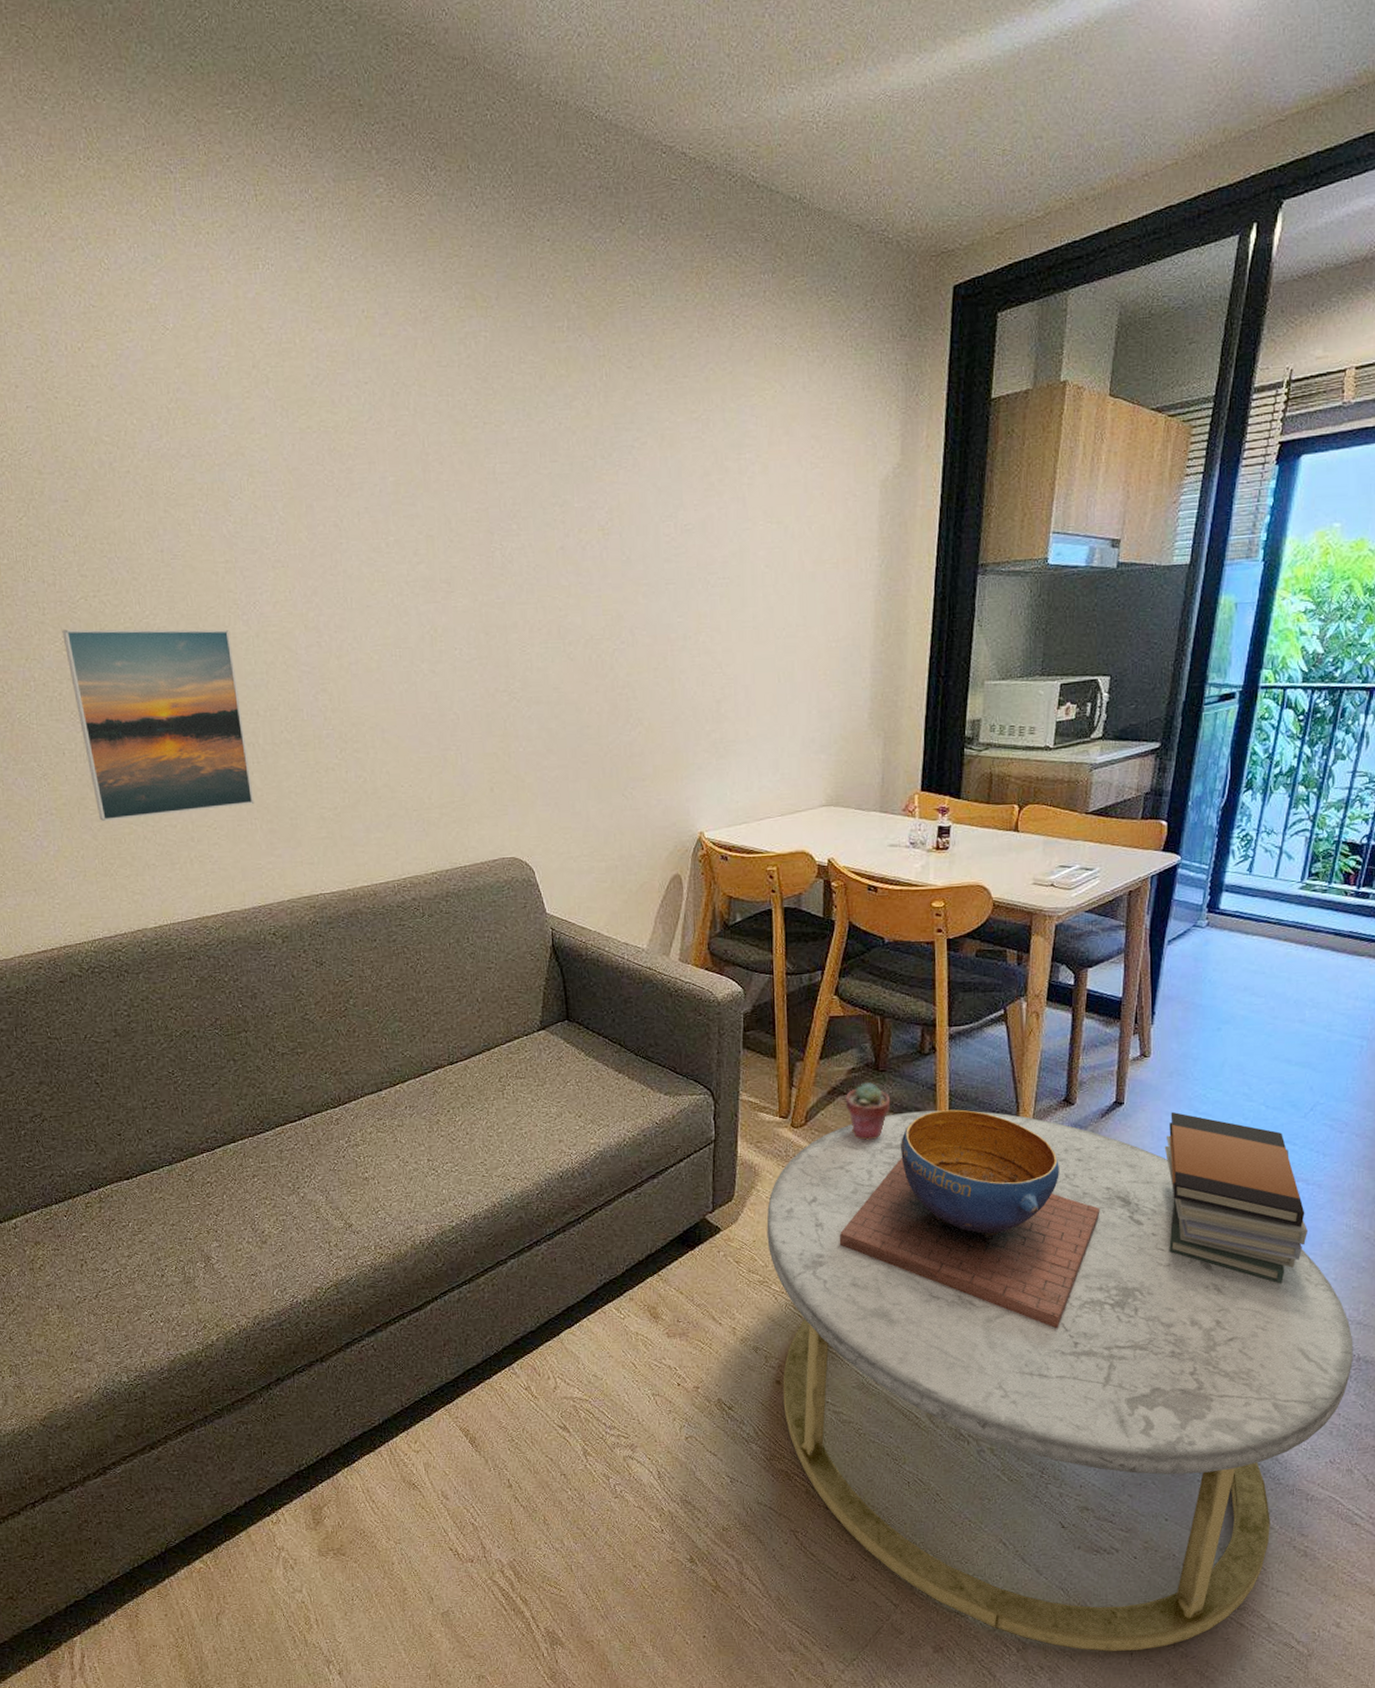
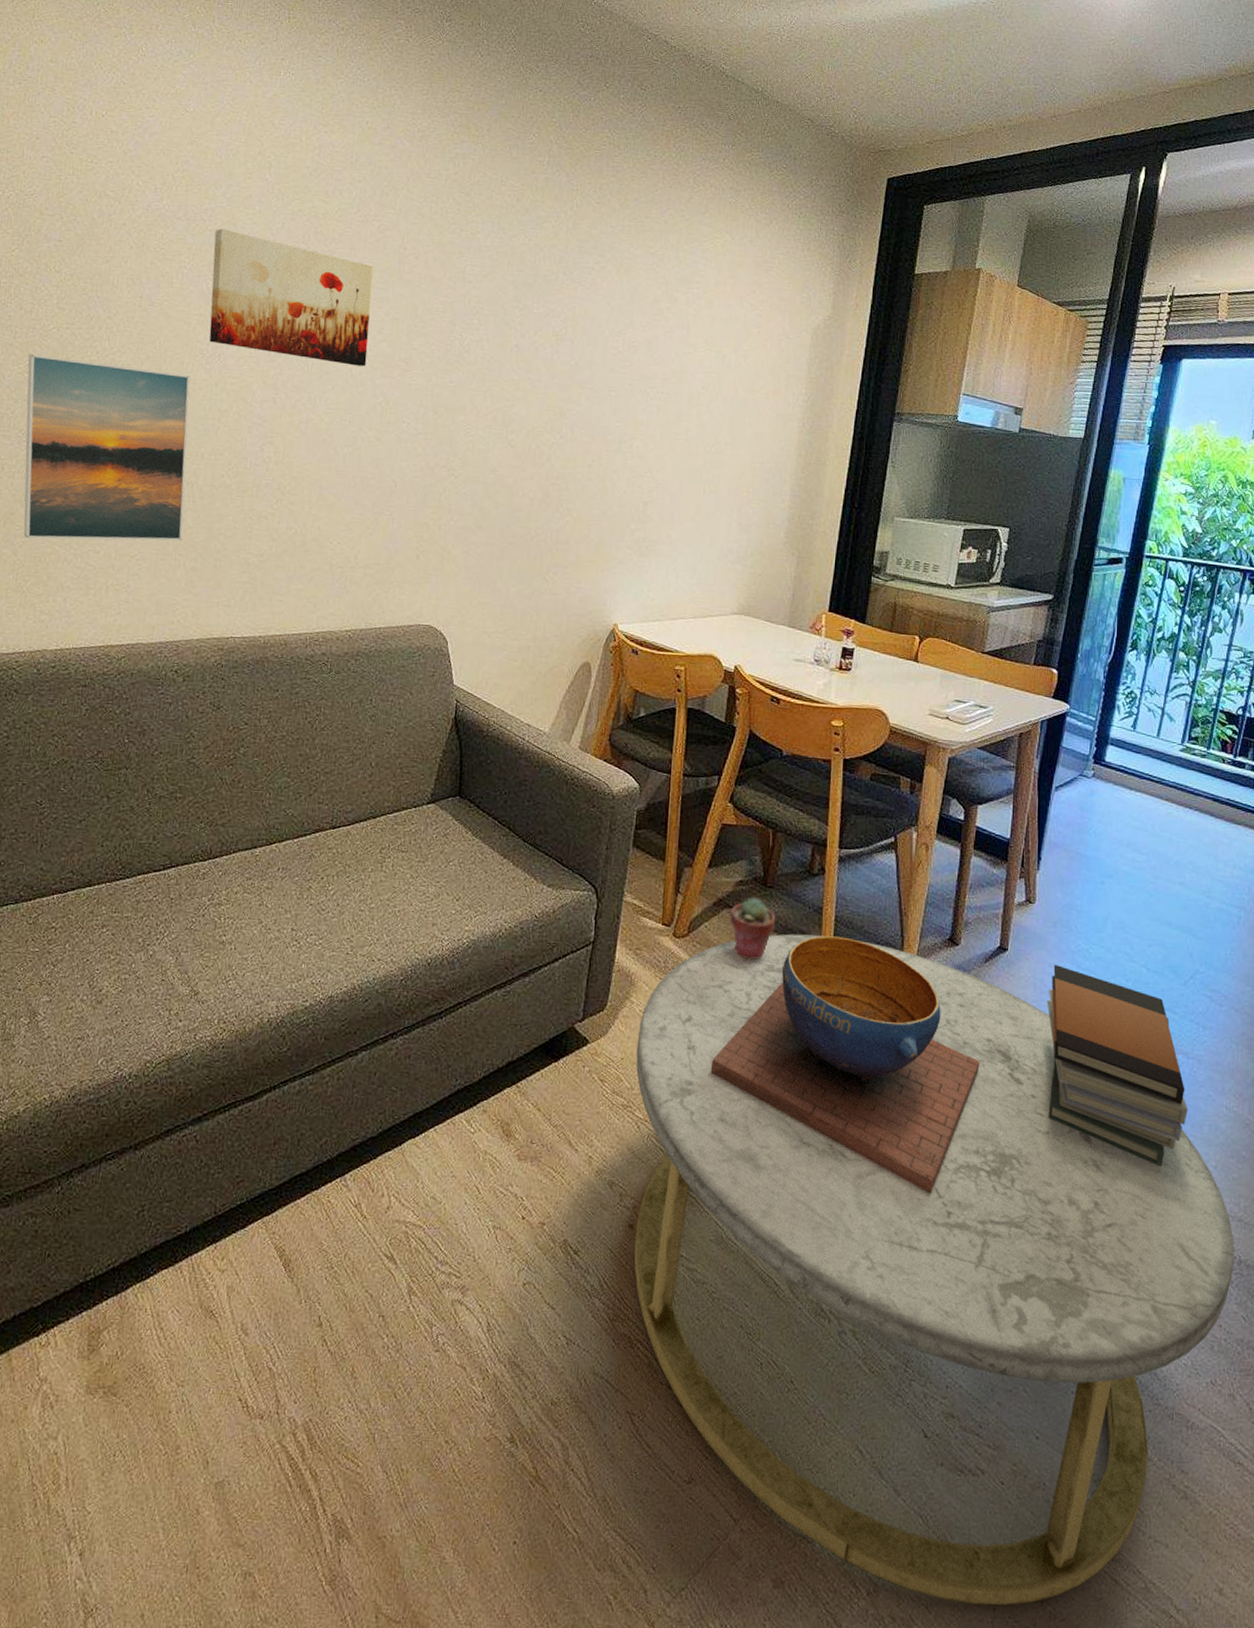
wall art: none [223,461,407,595] -> present [209,229,374,367]

